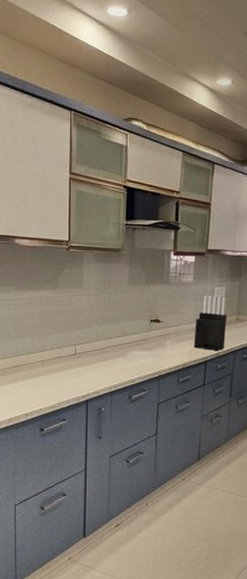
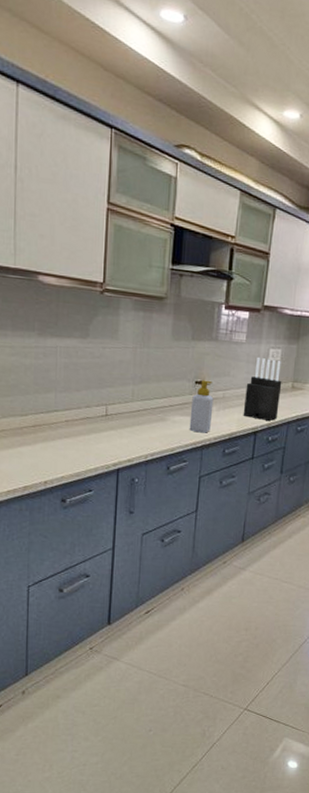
soap bottle: none [147,318,167,365] -> present [189,380,214,433]

